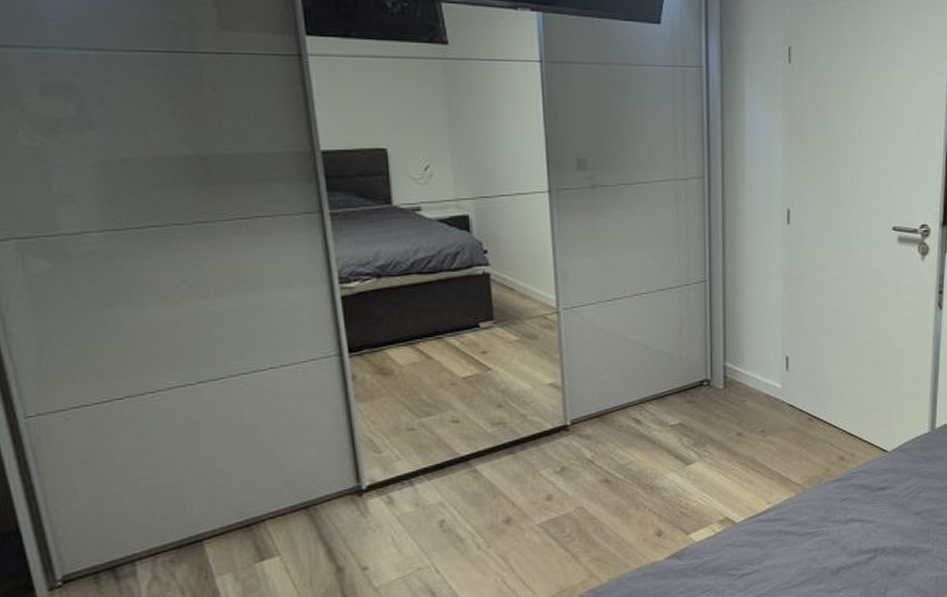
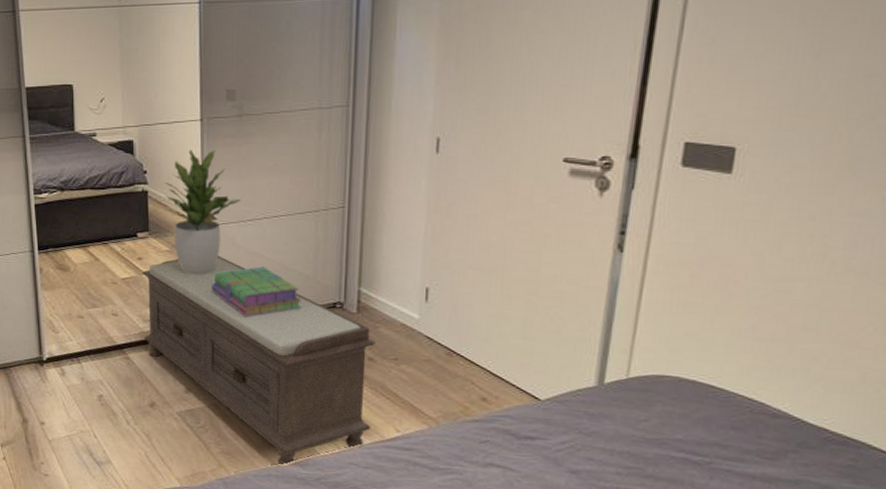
bench: none [488,341,744,563] -> present [142,256,375,467]
potted plant: none [509,224,599,366] -> present [164,150,242,276]
stack of books: none [570,349,668,407] -> present [210,266,301,318]

